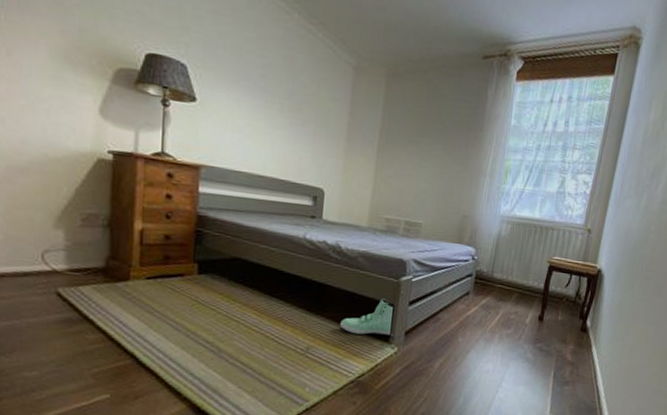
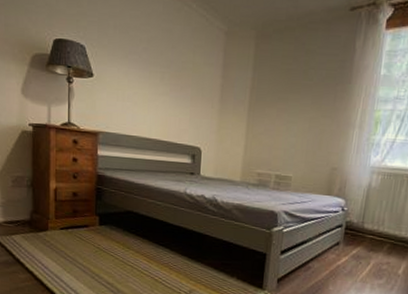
sneaker: present [340,298,393,335] -> none [218,247,266,282]

